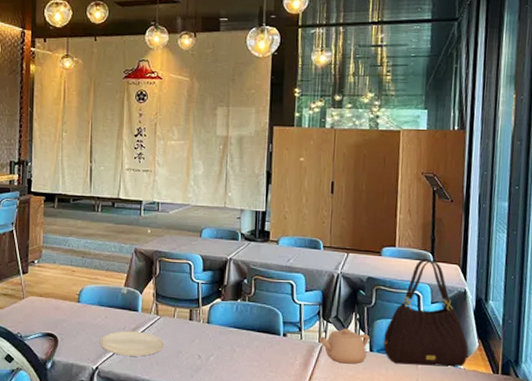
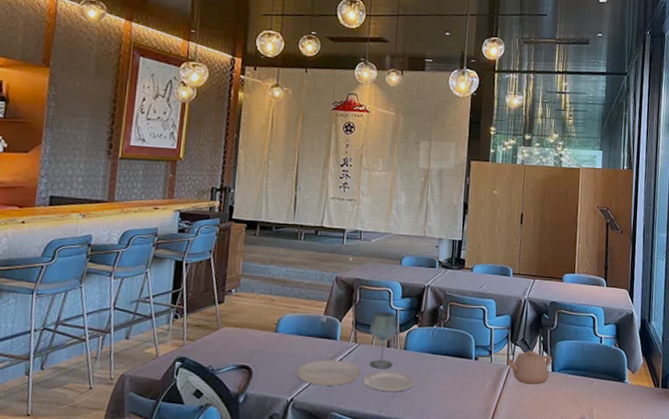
plate: none [166,344,220,366] -> present [363,371,415,392]
wine glass: none [170,284,201,342] -> present [369,311,398,369]
handbag: present [383,258,469,367] -> none [563,283,635,383]

